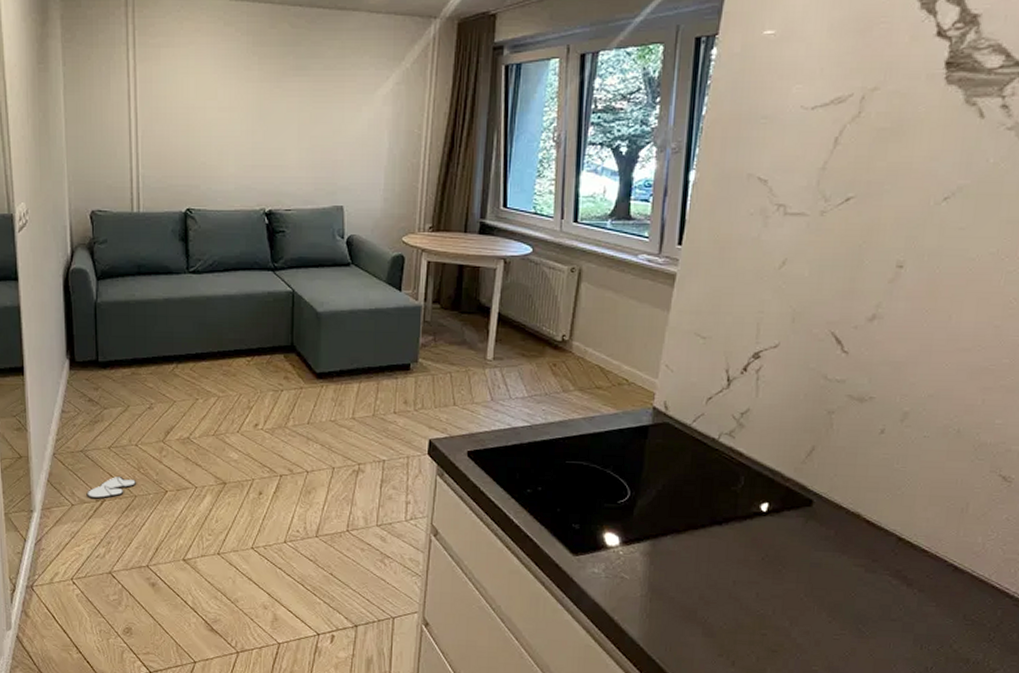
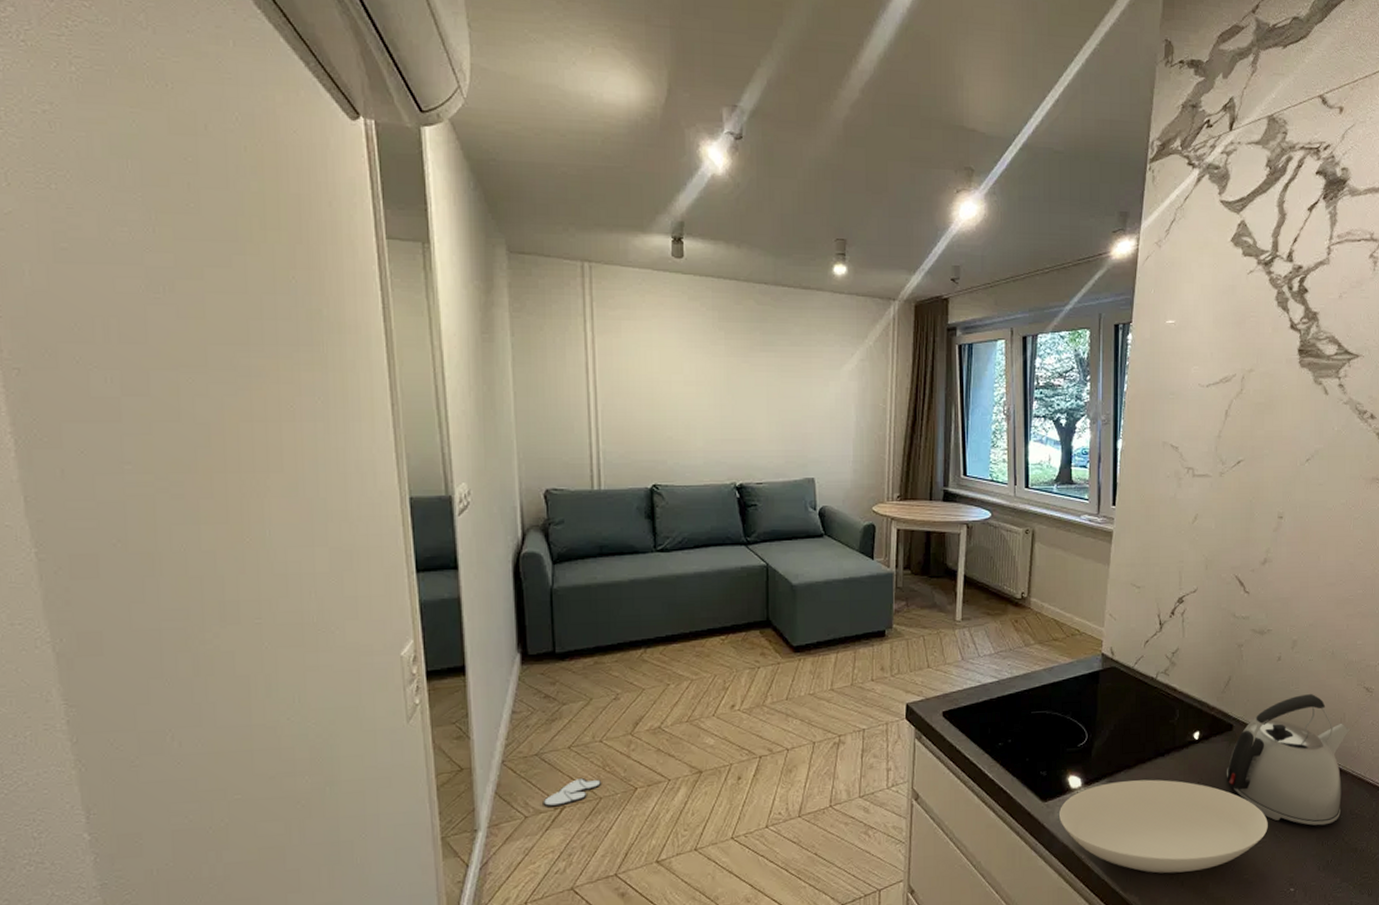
bowl: none [591,545,850,653] -> present [1059,779,1268,874]
kettle: none [798,475,975,627] -> present [1226,694,1351,826]

